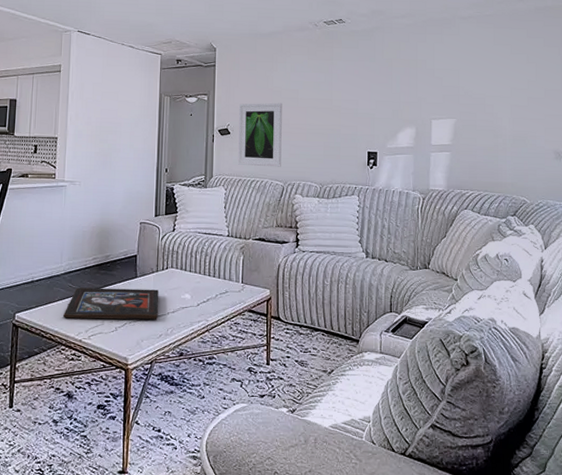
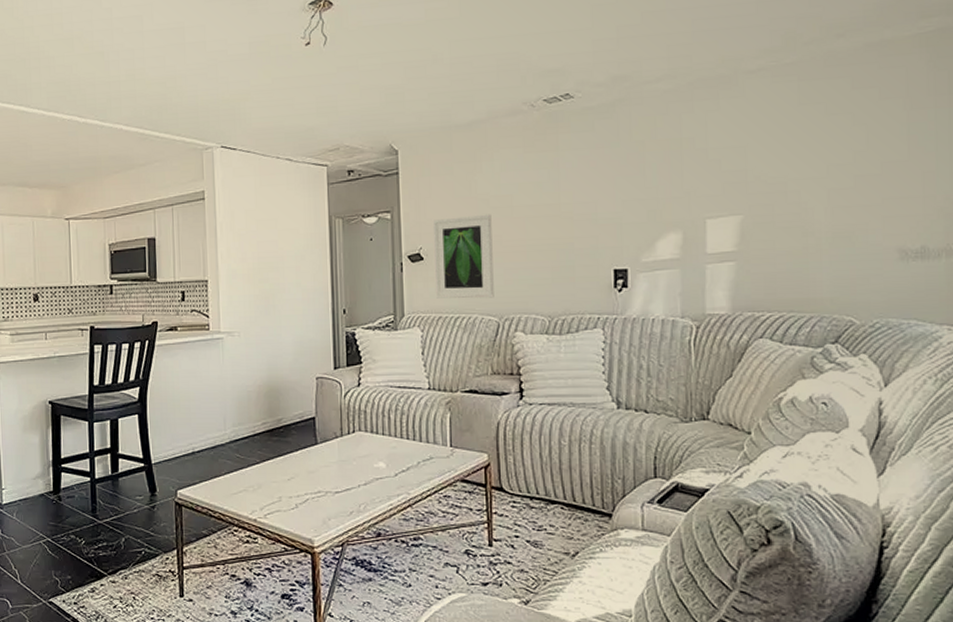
religious icon: present [62,287,159,320] -> none [232,458,347,495]

